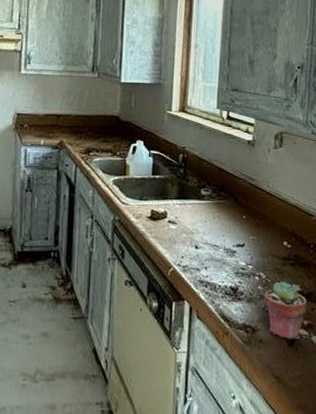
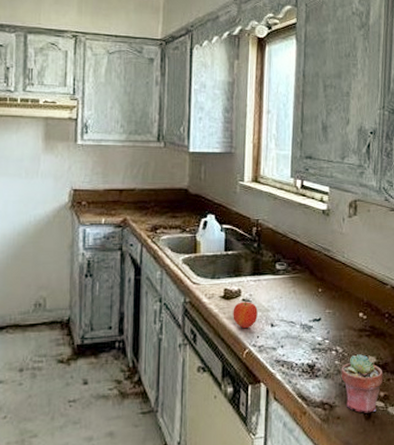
apple: none [159,222,183,249] -> present [233,301,258,329]

